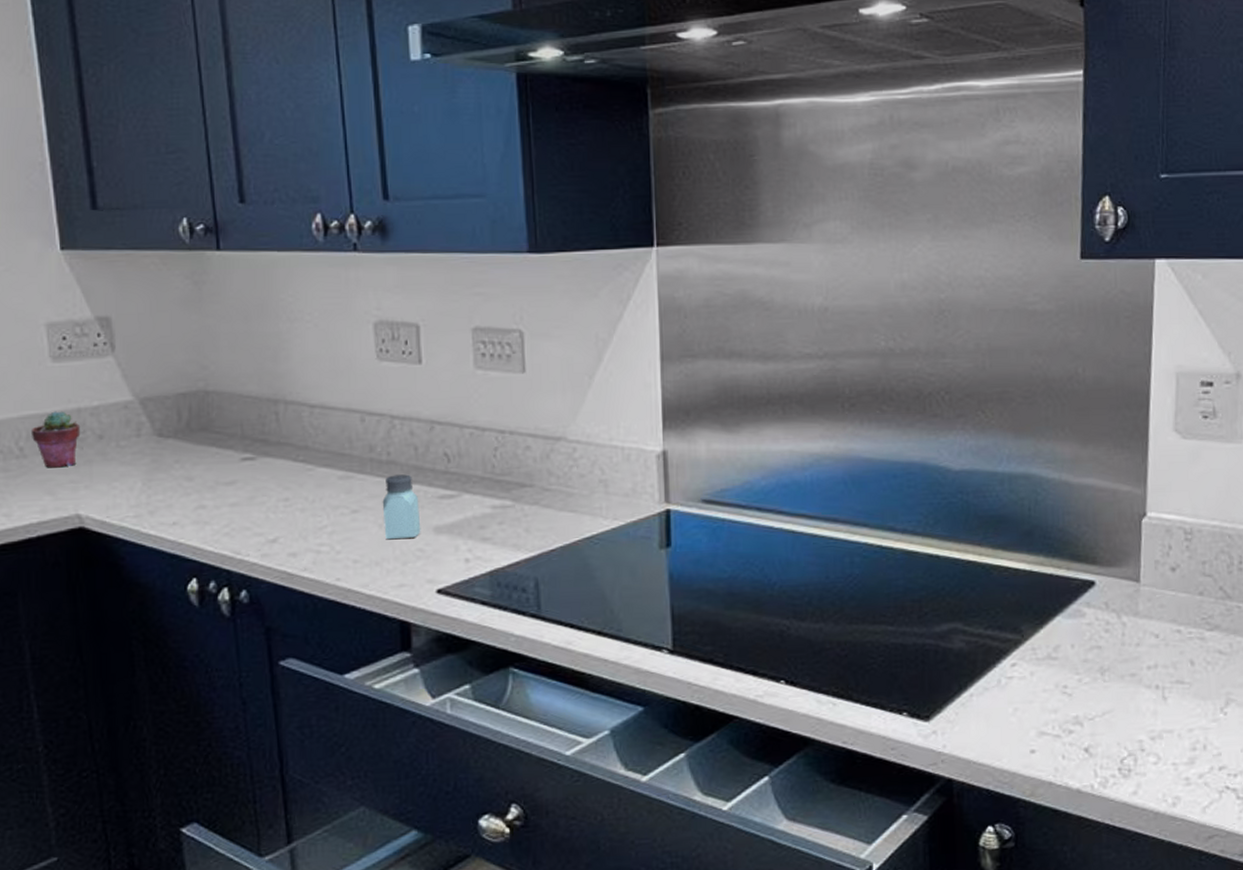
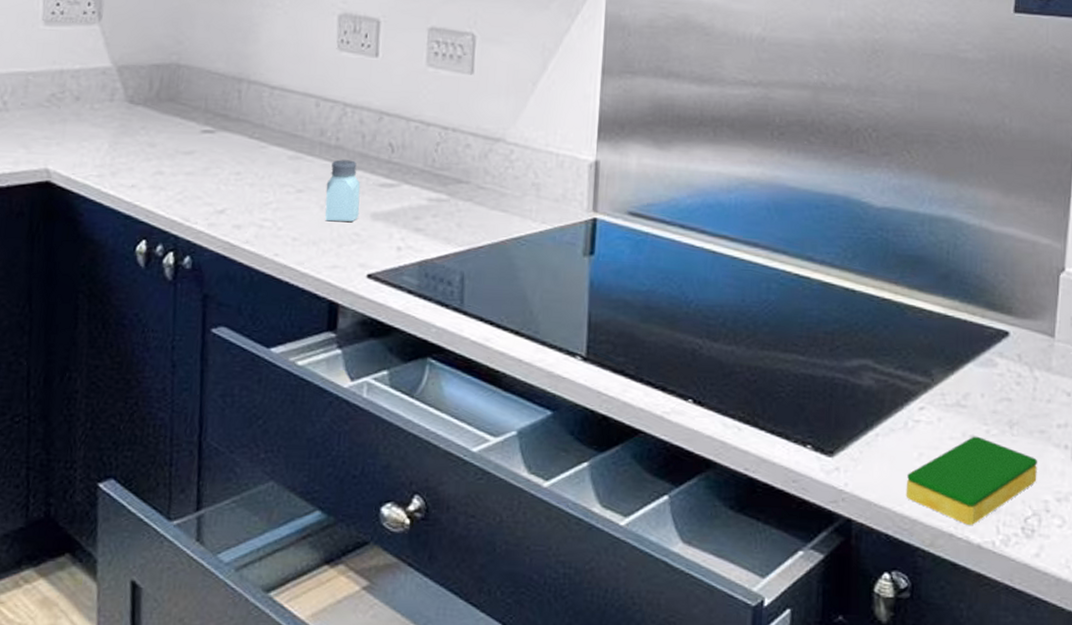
potted succulent: present [30,411,81,468] -> none [15,70,61,124]
dish sponge: none [1003,686,1131,772] -> present [906,436,1037,525]

